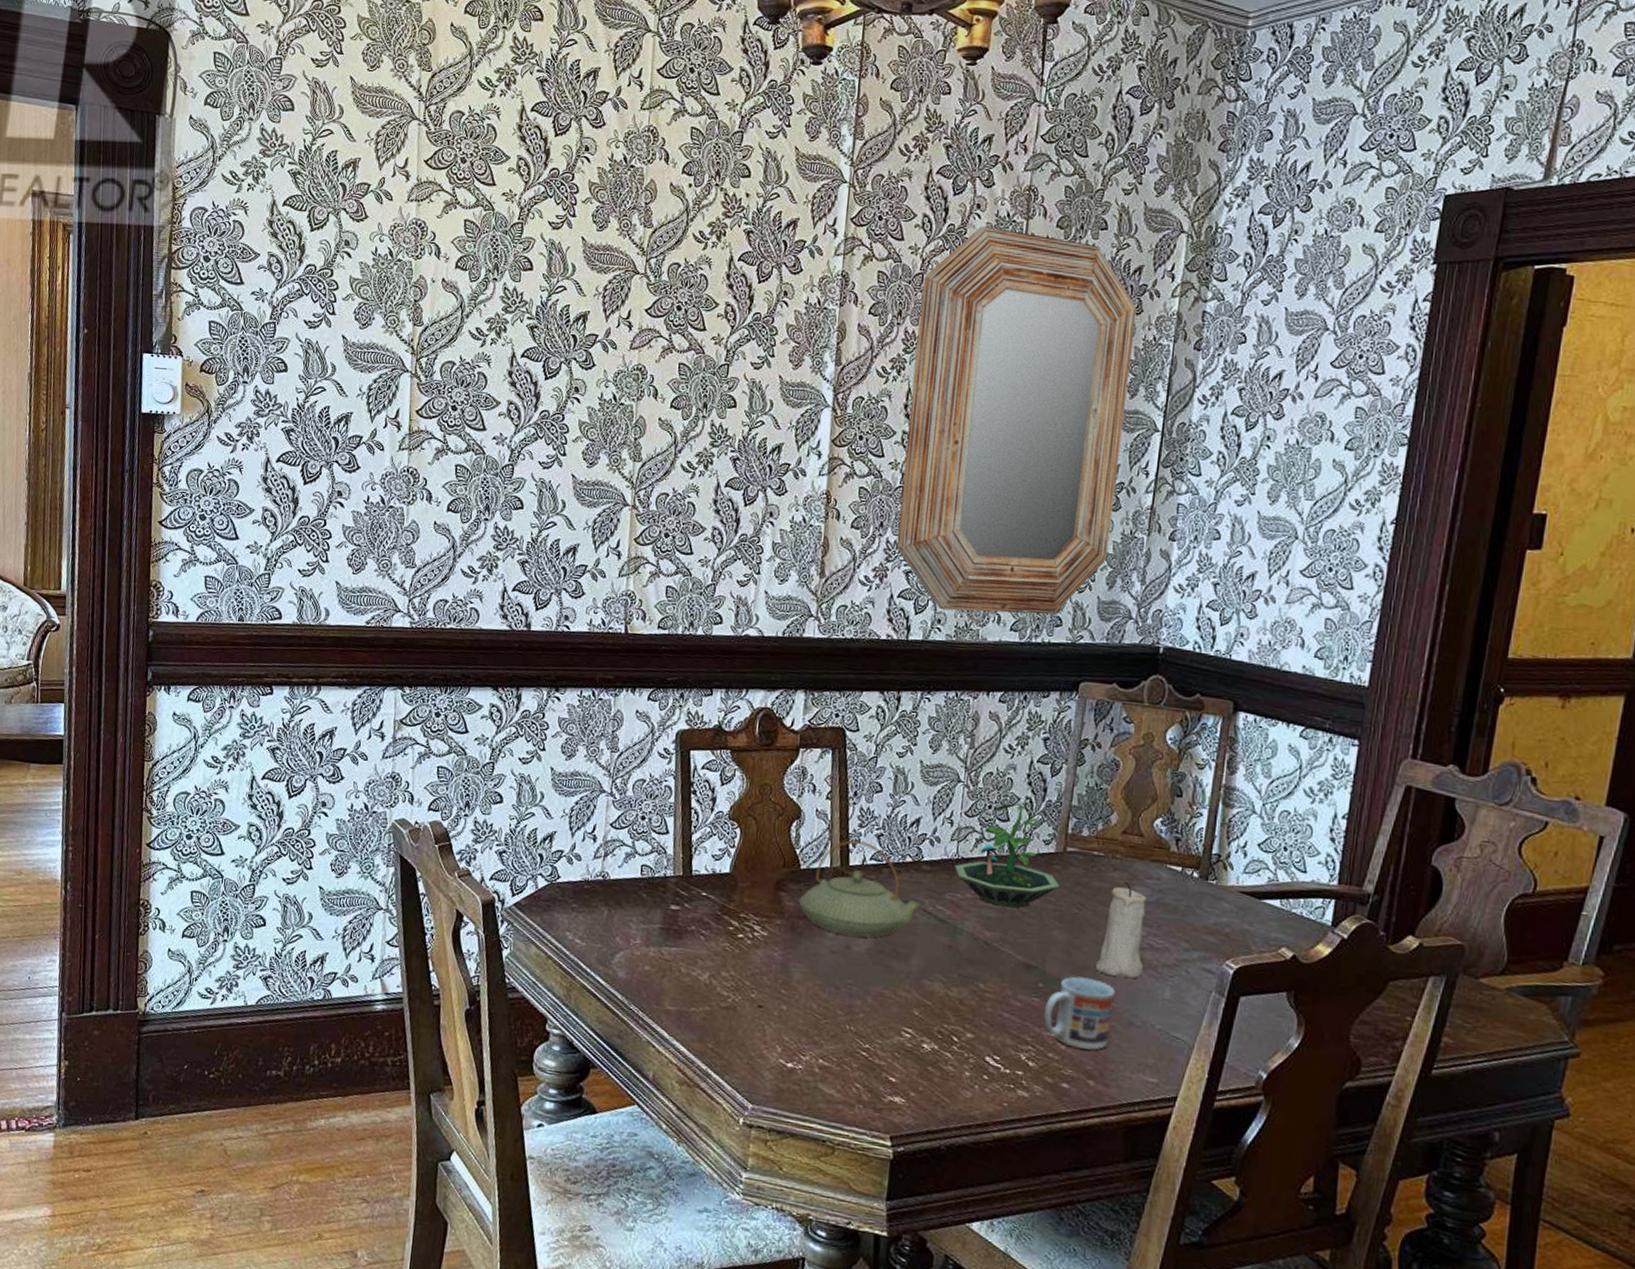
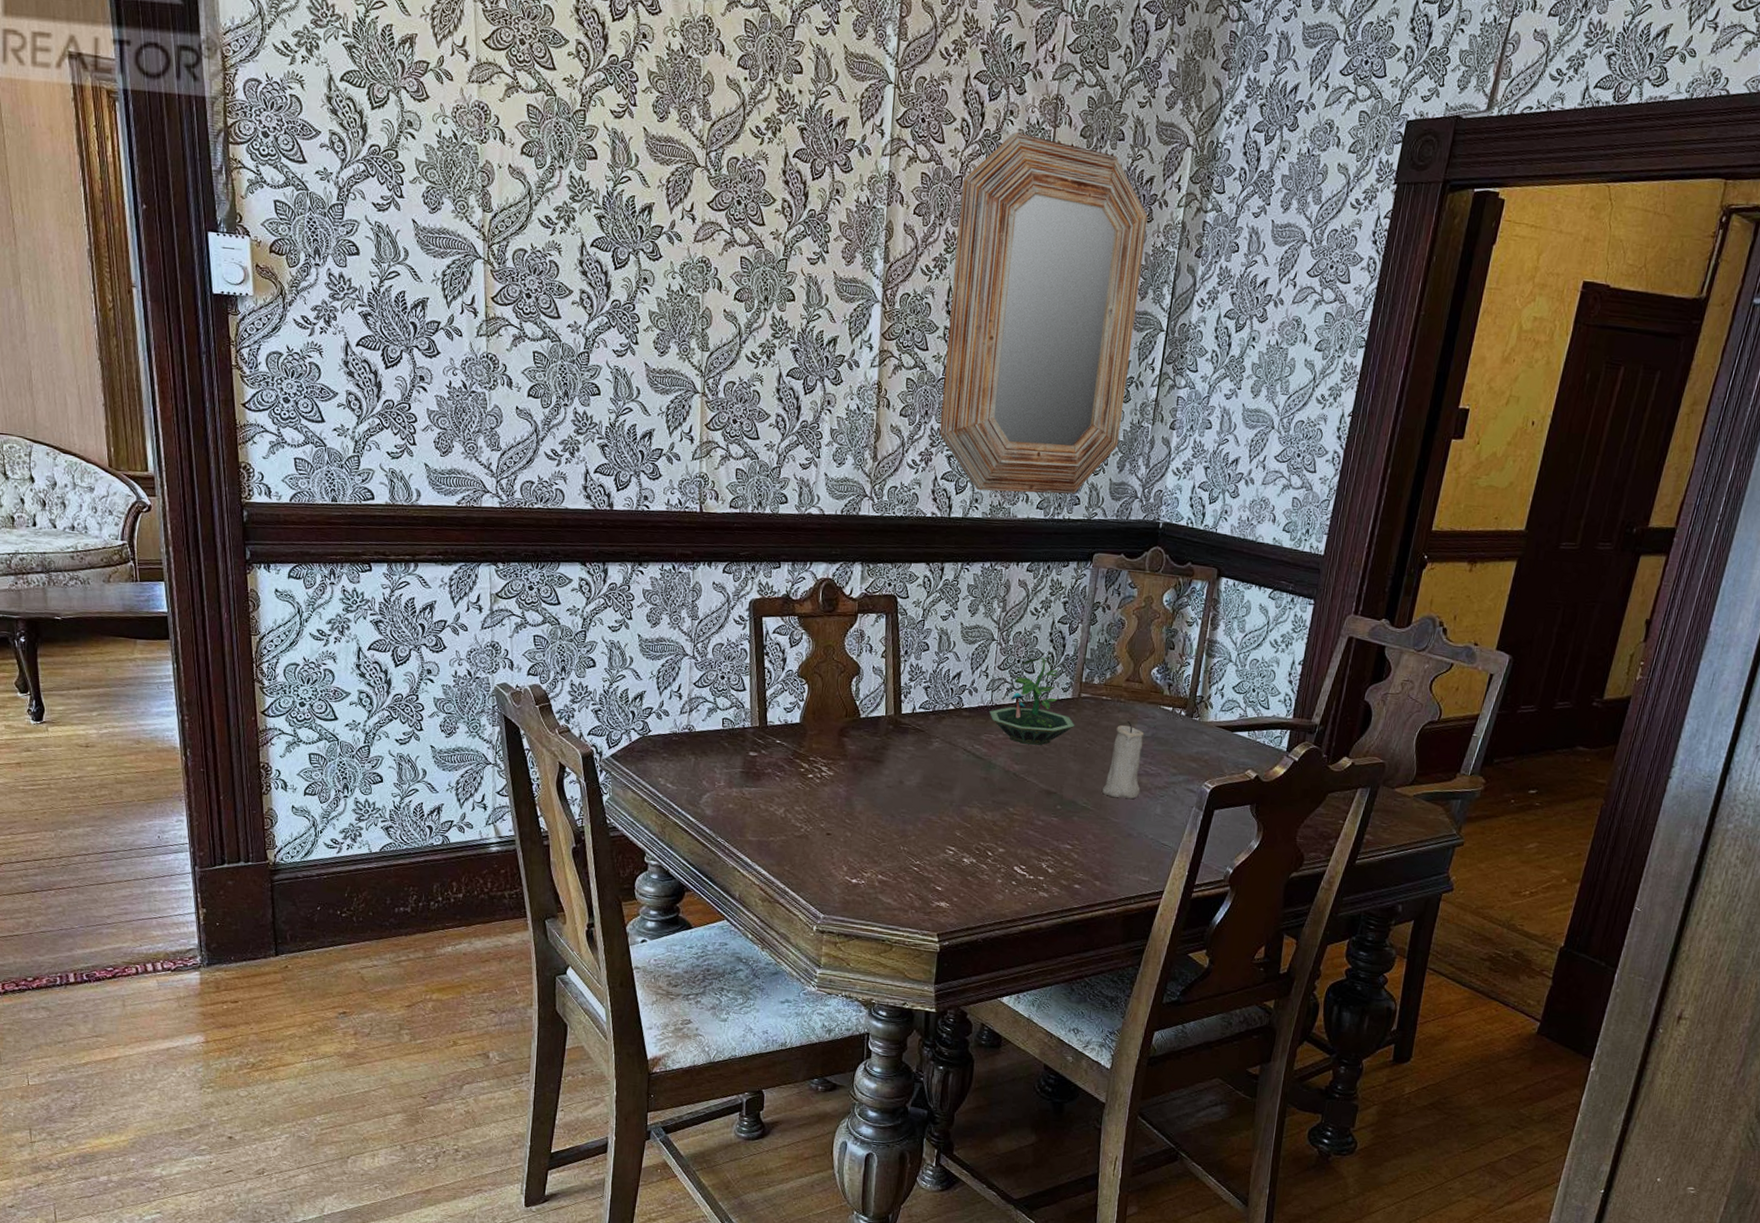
teapot: present [798,840,926,937] -> none [859,692,965,773]
cup: present [1043,976,1116,1051] -> none [1060,799,1118,858]

